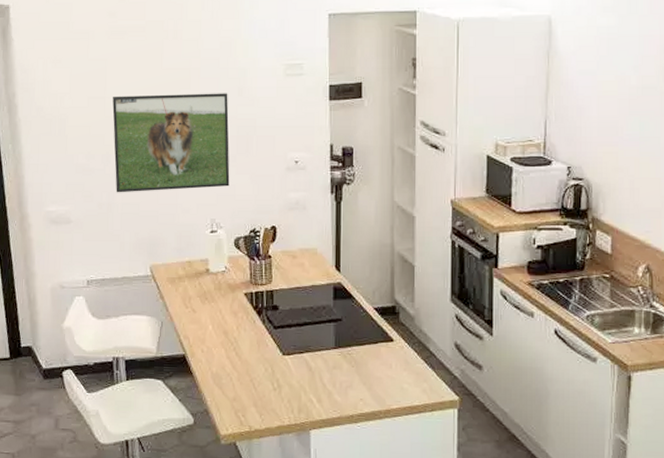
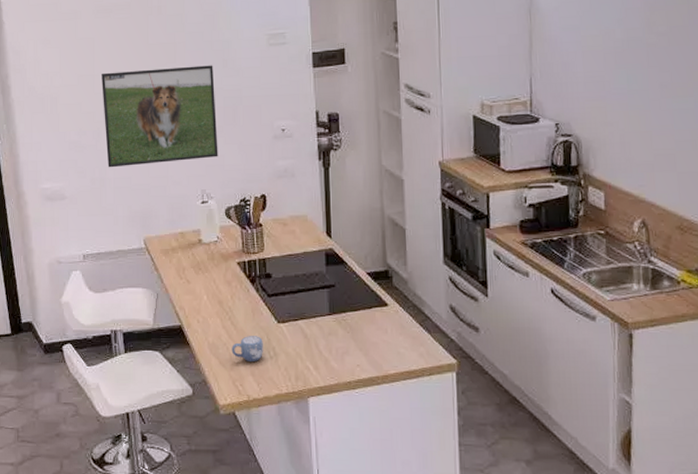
mug: none [235,367,267,394] -> present [231,336,263,363]

